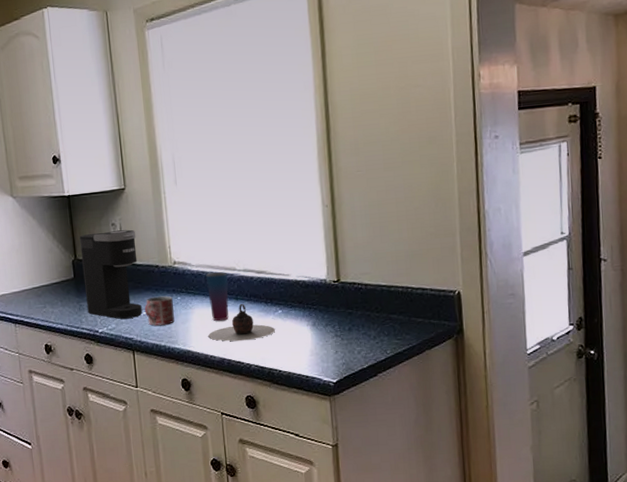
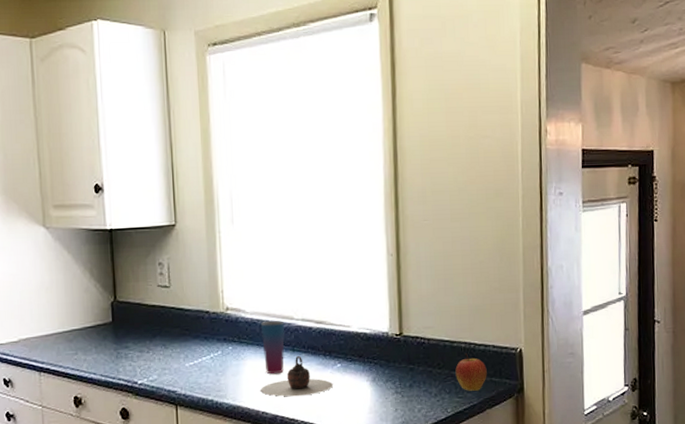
coffee maker: present [79,229,143,319] -> none [121,270,189,369]
mug: present [144,295,175,326] -> none [191,345,225,378]
apple: none [393,297,426,333] -> present [455,353,487,391]

